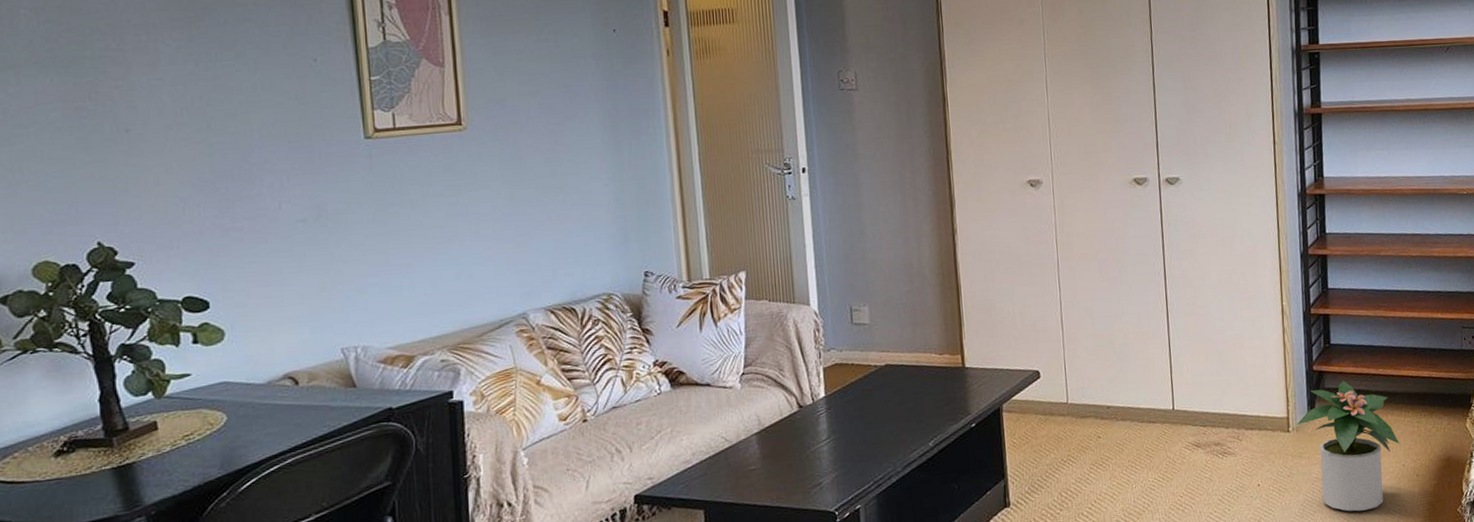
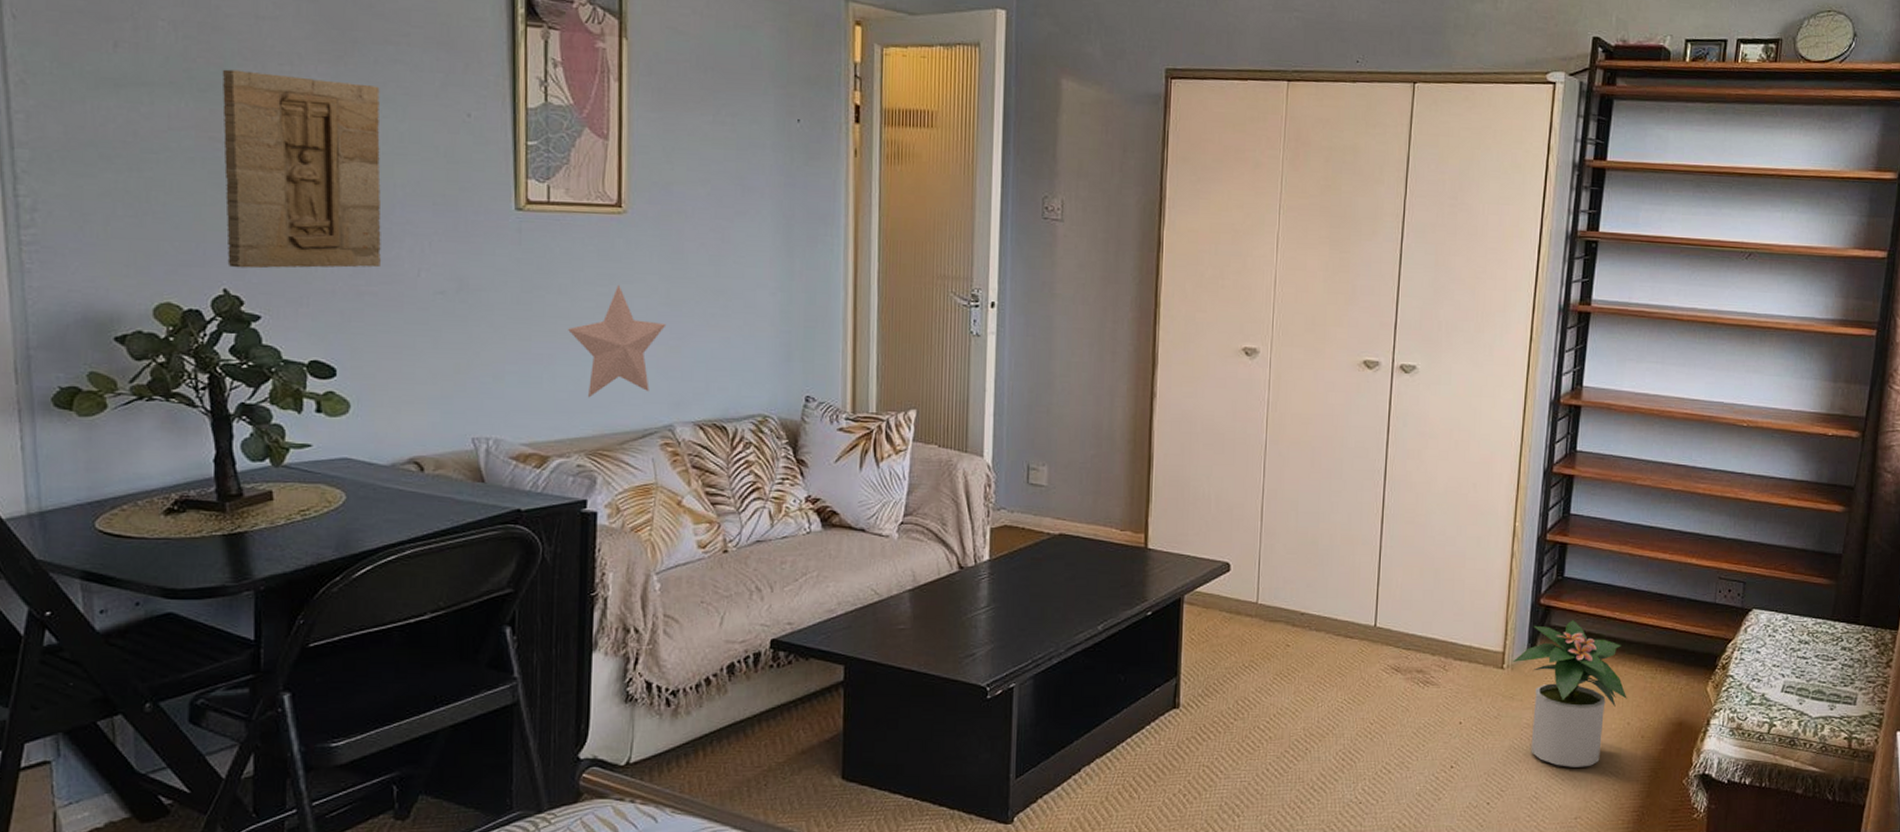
wall panel: none [83,43,243,222] -> present [222,69,381,269]
decorative star: none [422,193,512,298] -> present [568,284,667,398]

